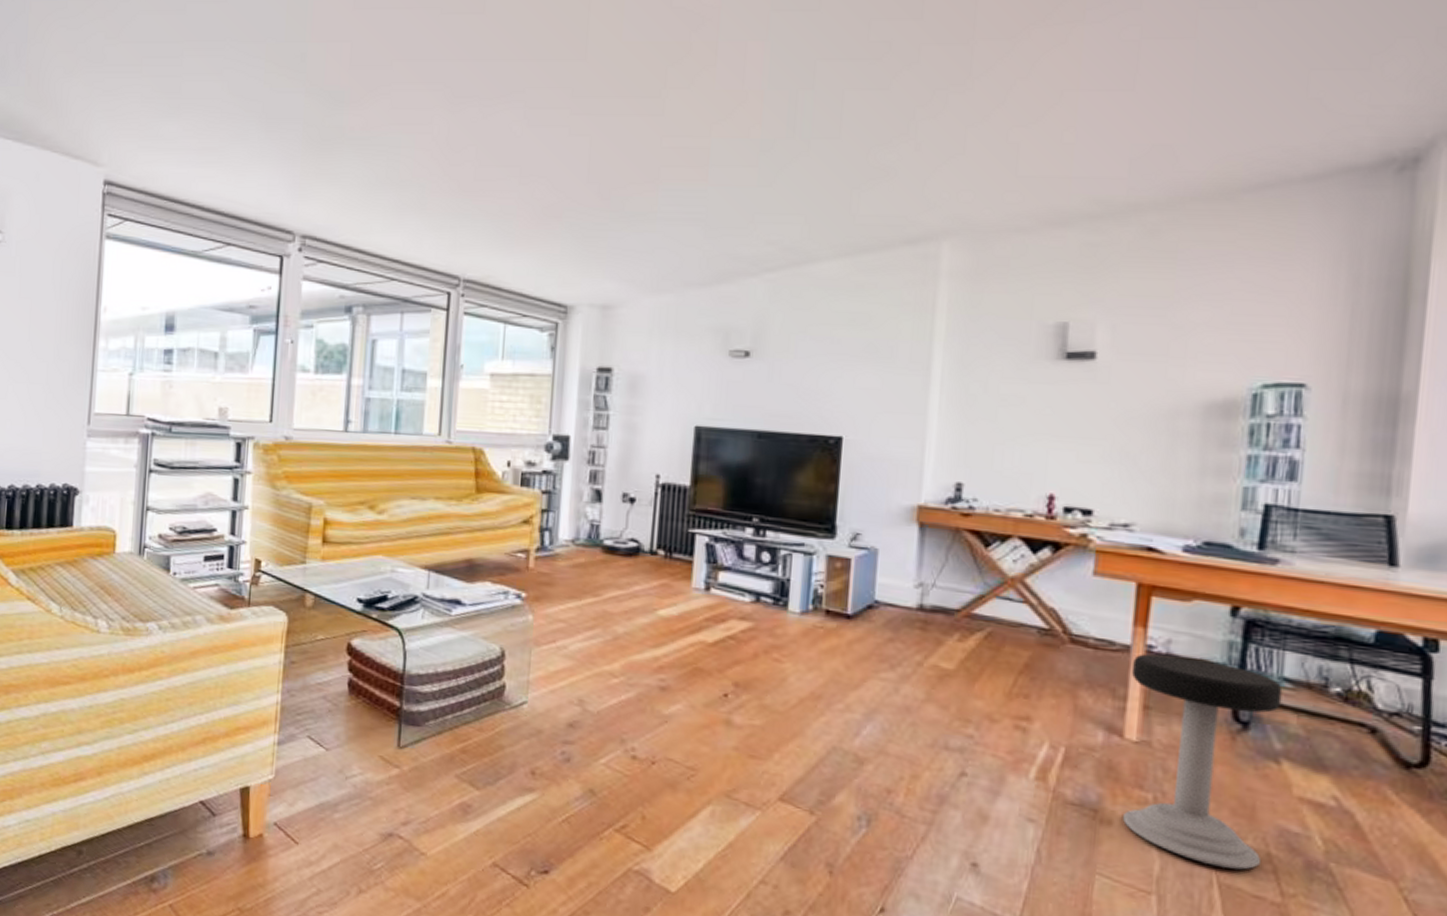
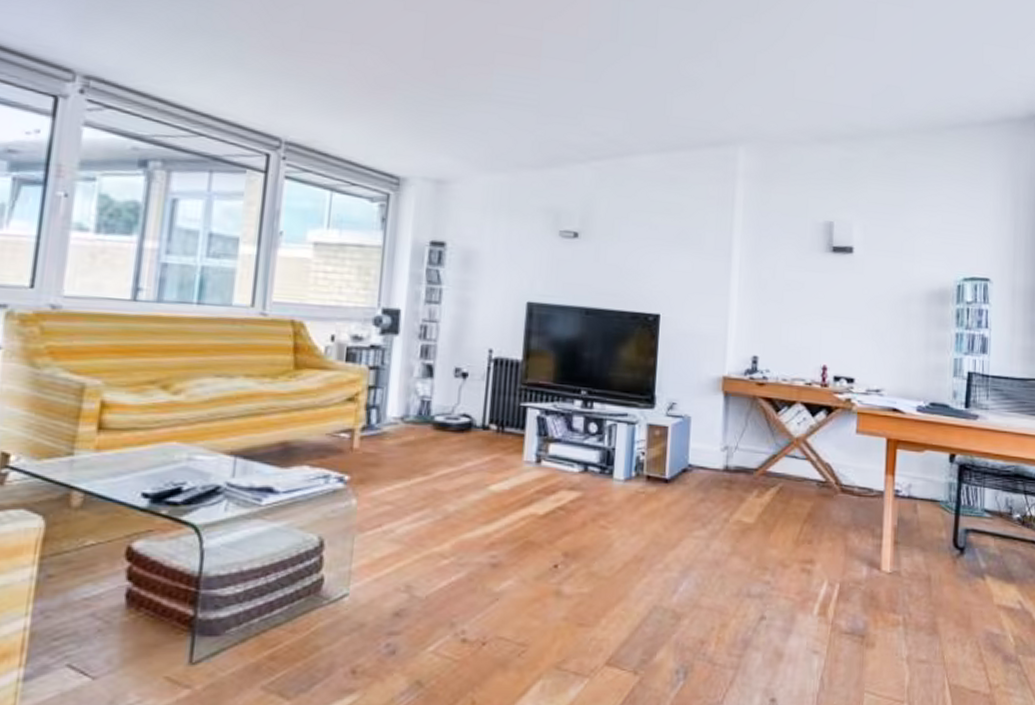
stool: present [1123,653,1283,870] -> none [883,496,984,671]

